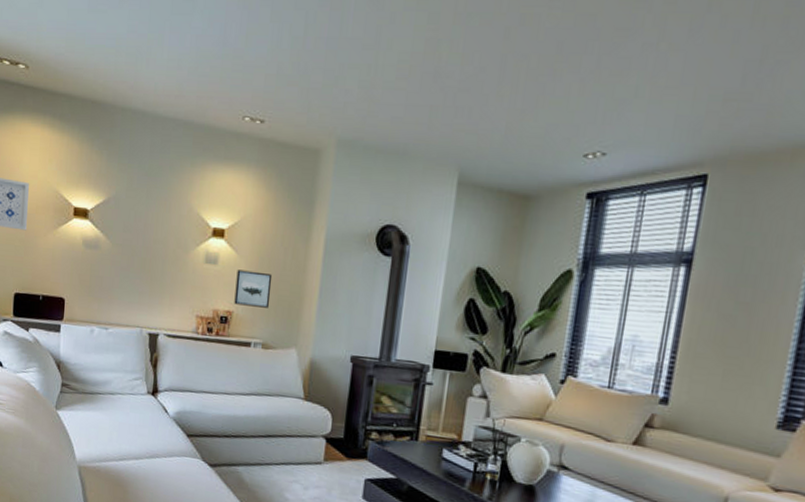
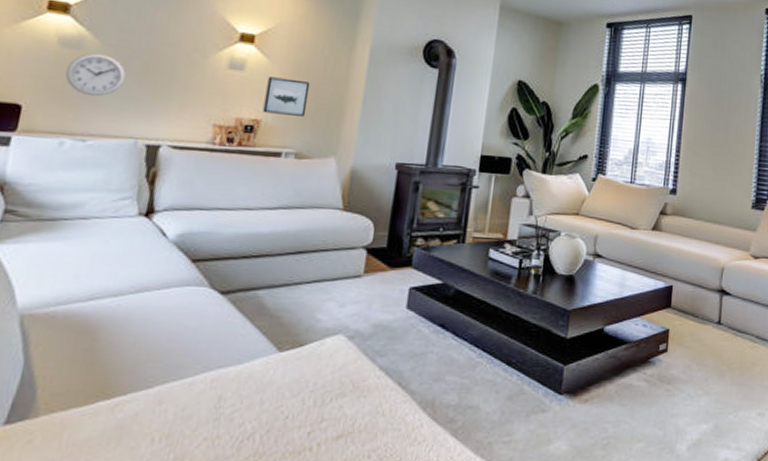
wall clock: none [90,252,130,291] -> present [65,53,126,97]

